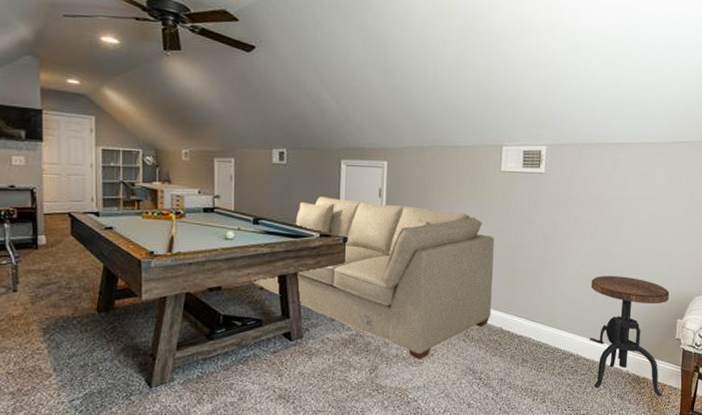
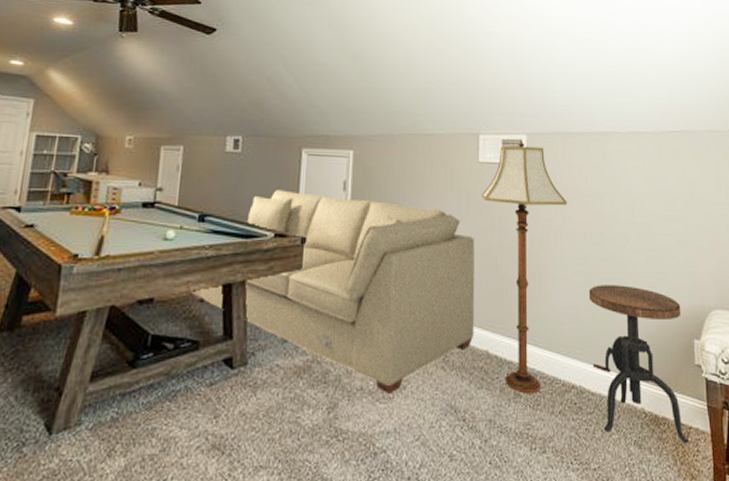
floor lamp: none [502,151,579,360] -> present [482,140,567,394]

